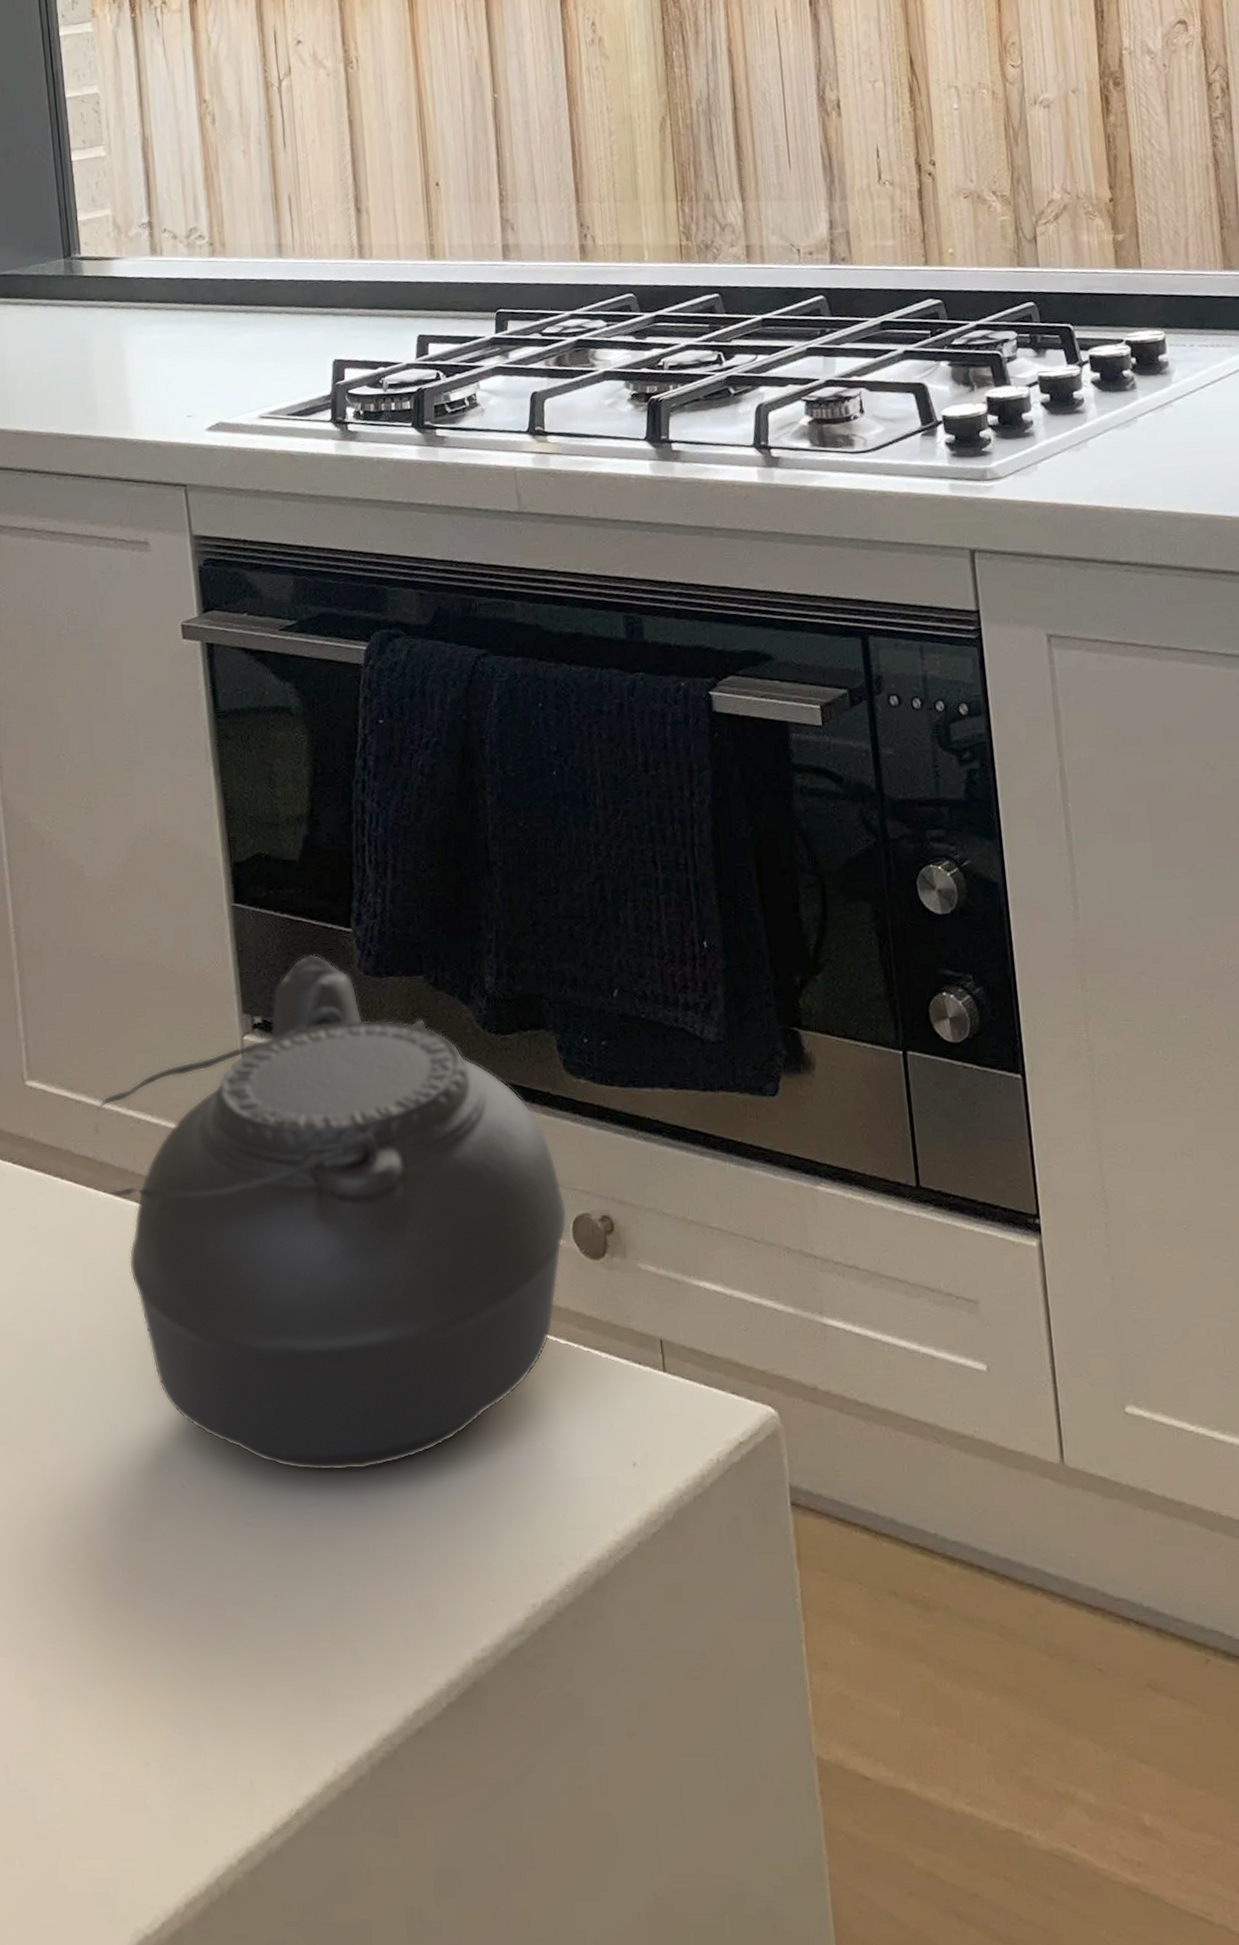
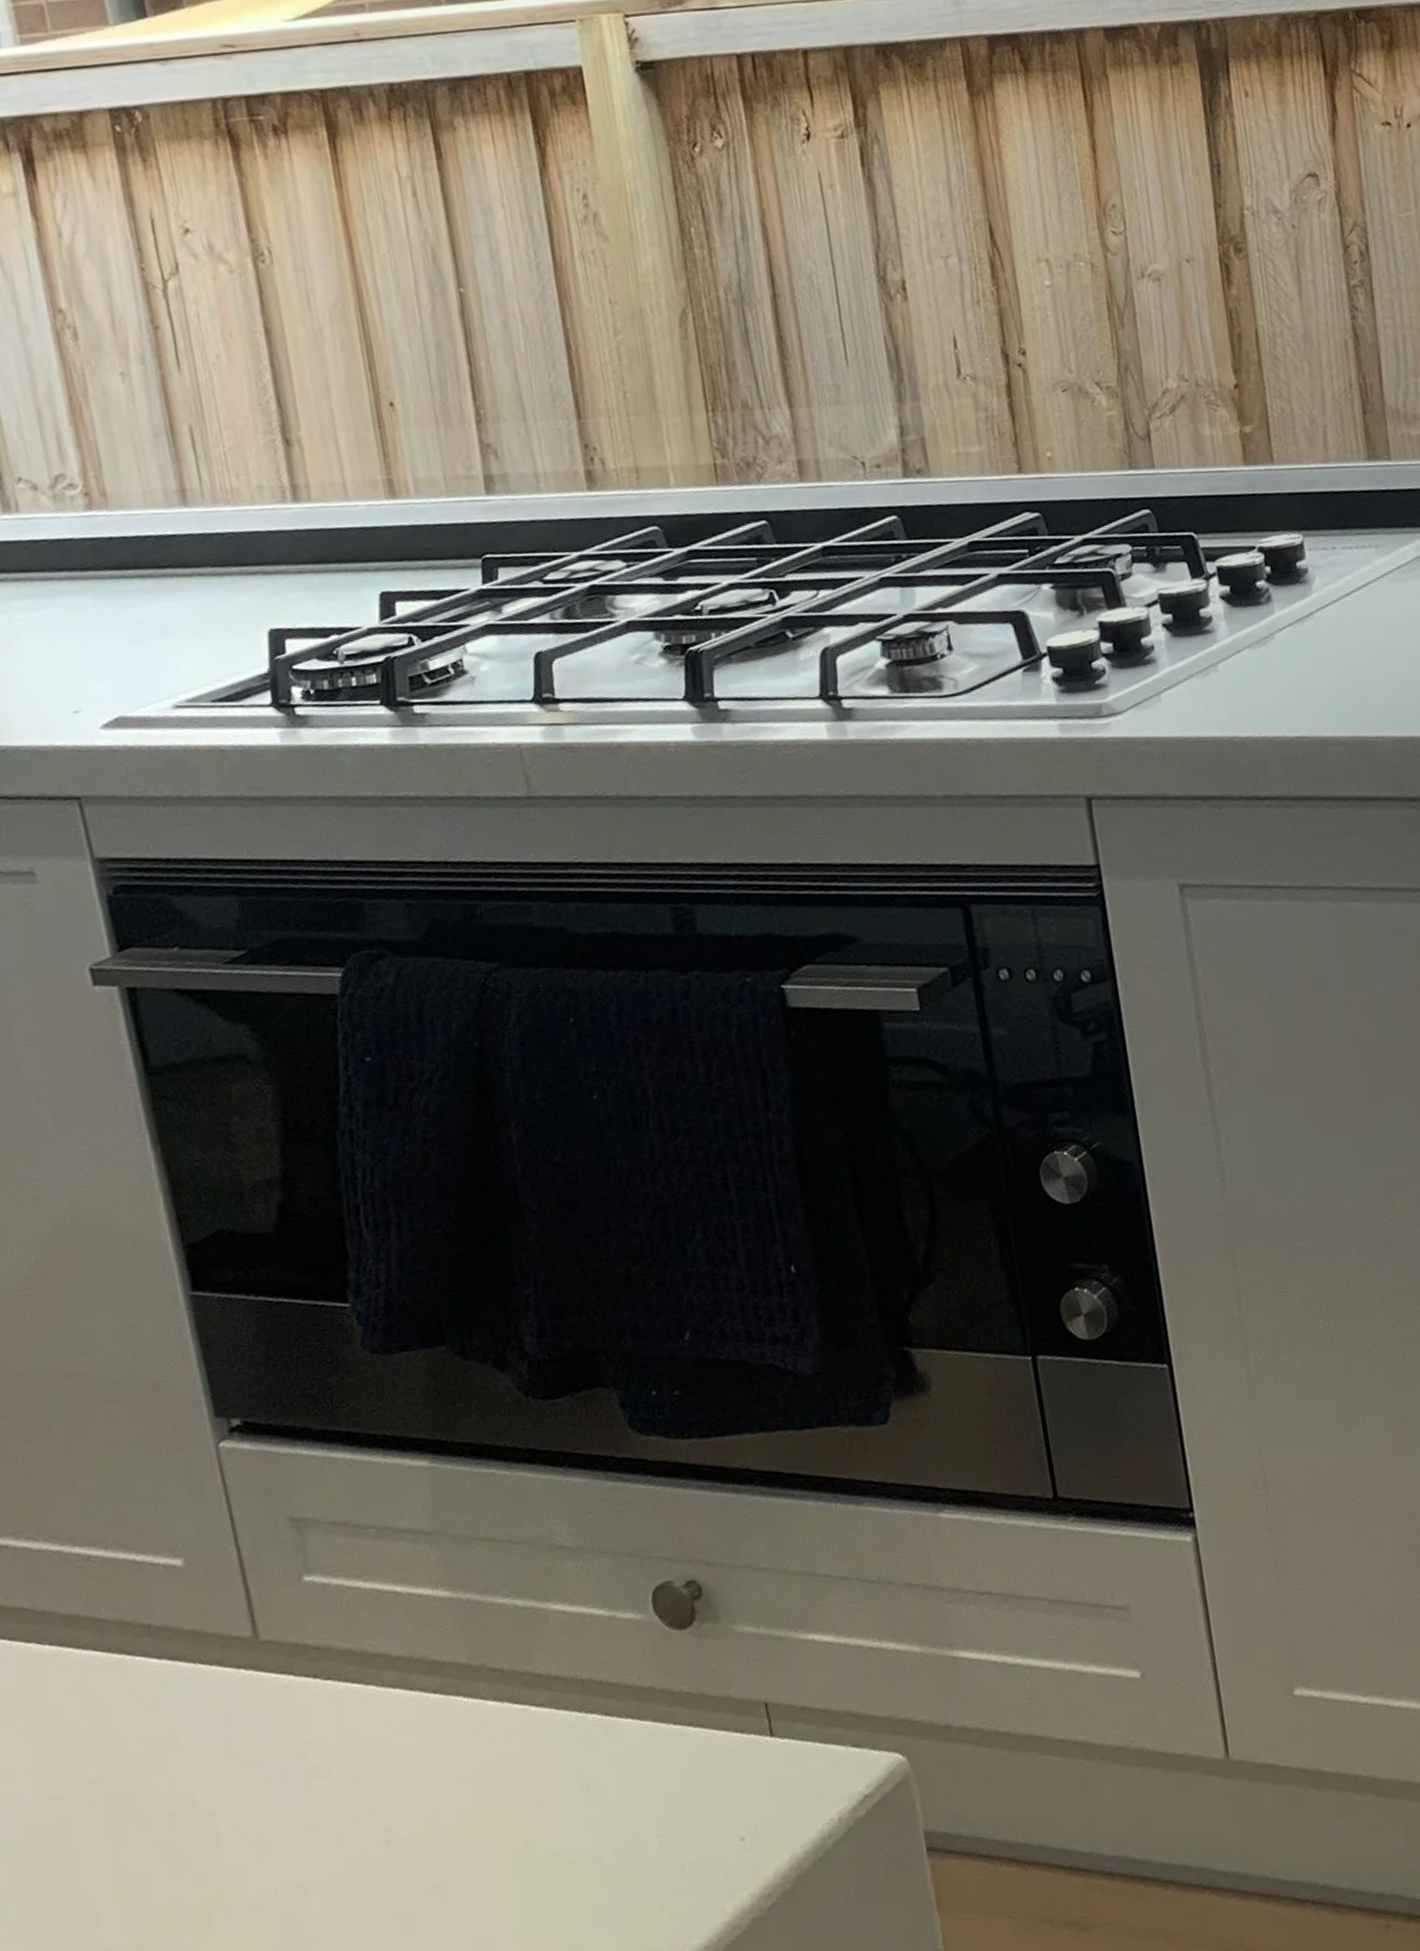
teapot: present [95,954,568,1471] -> none [30,1338,645,1913]

